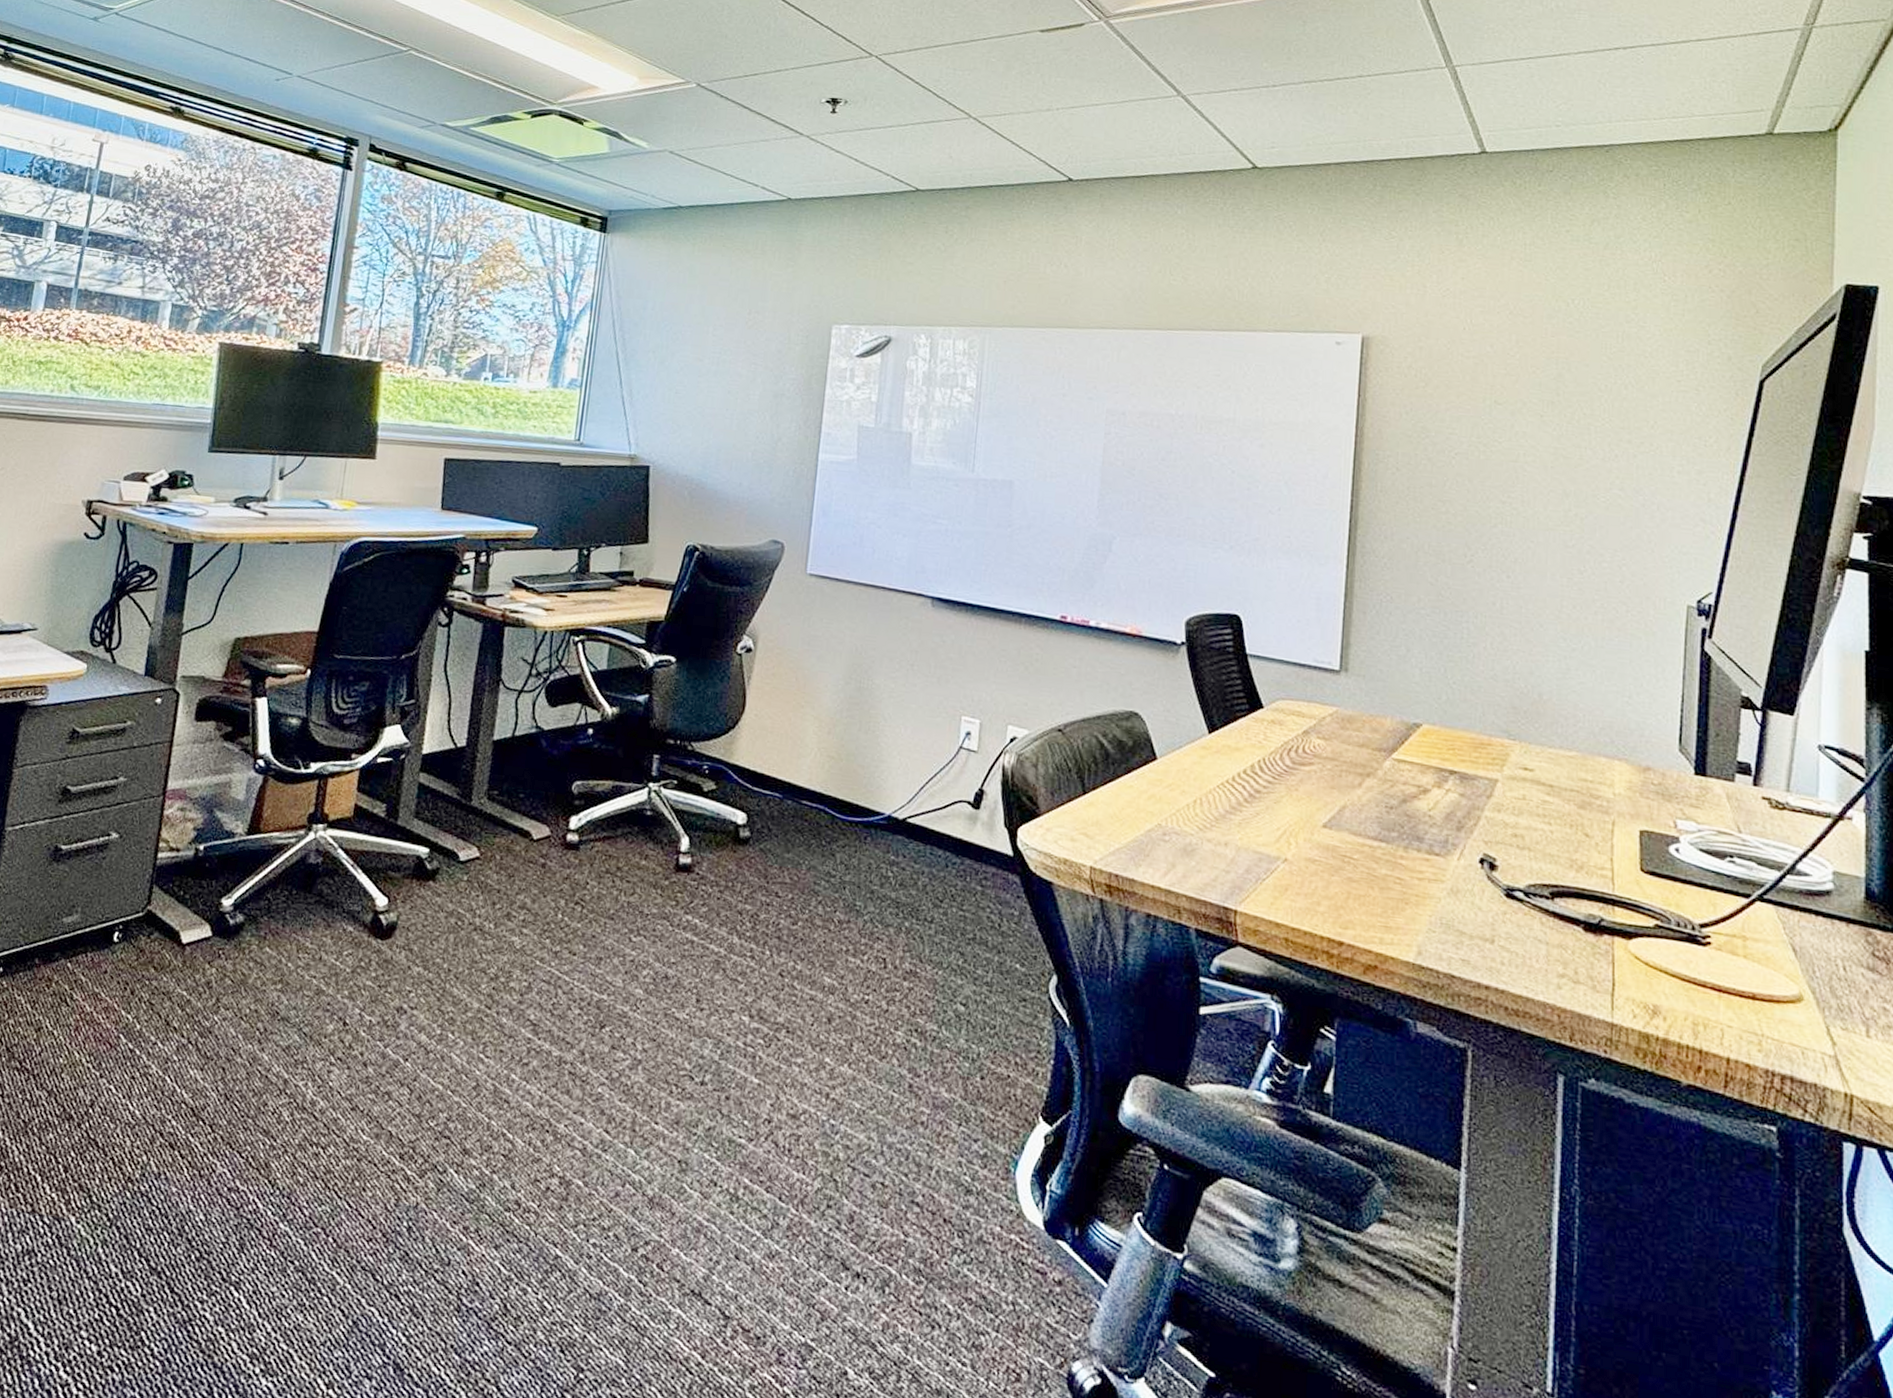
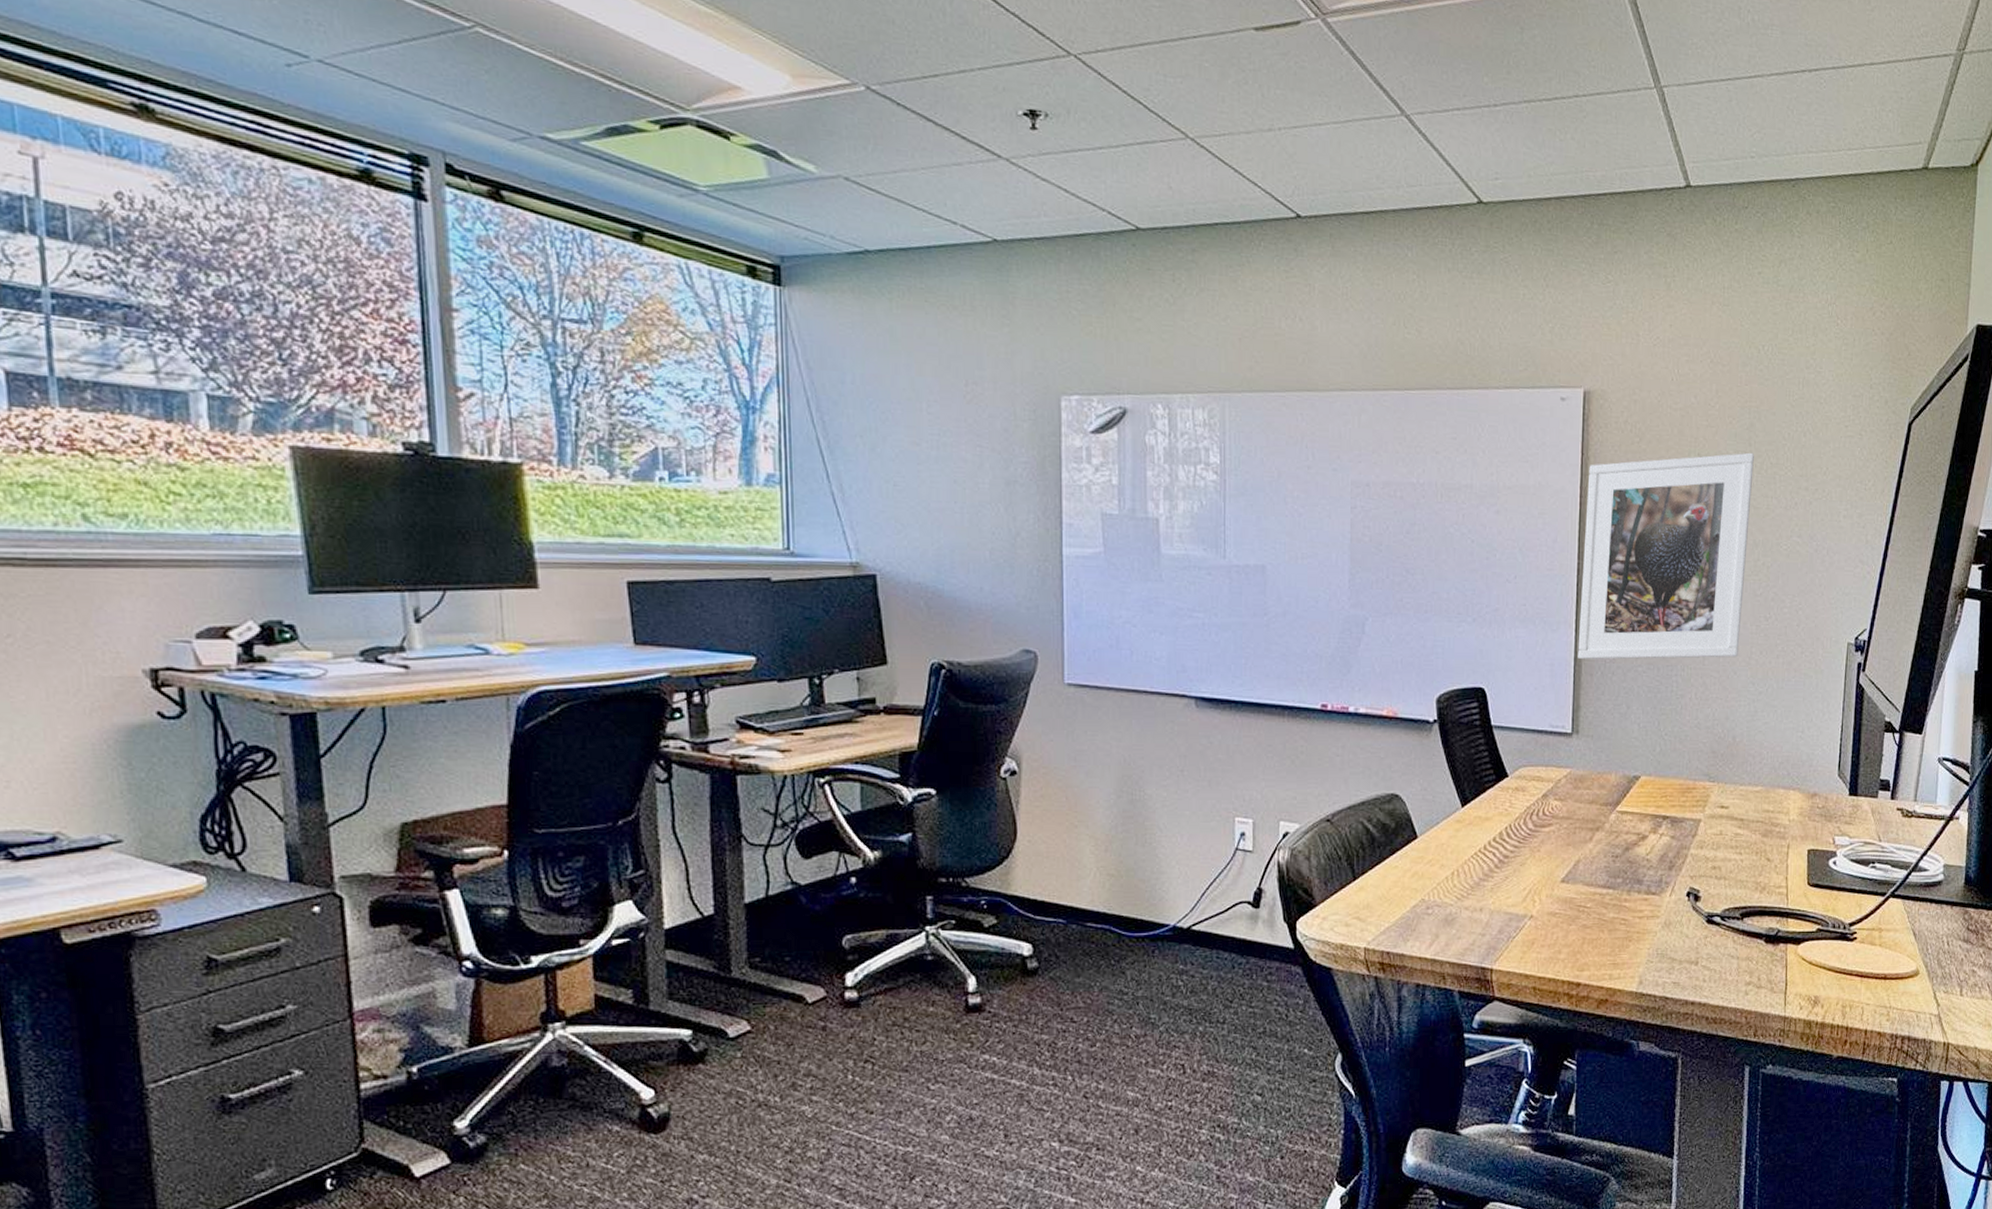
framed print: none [1349,402,1563,610] -> present [1578,452,1754,660]

